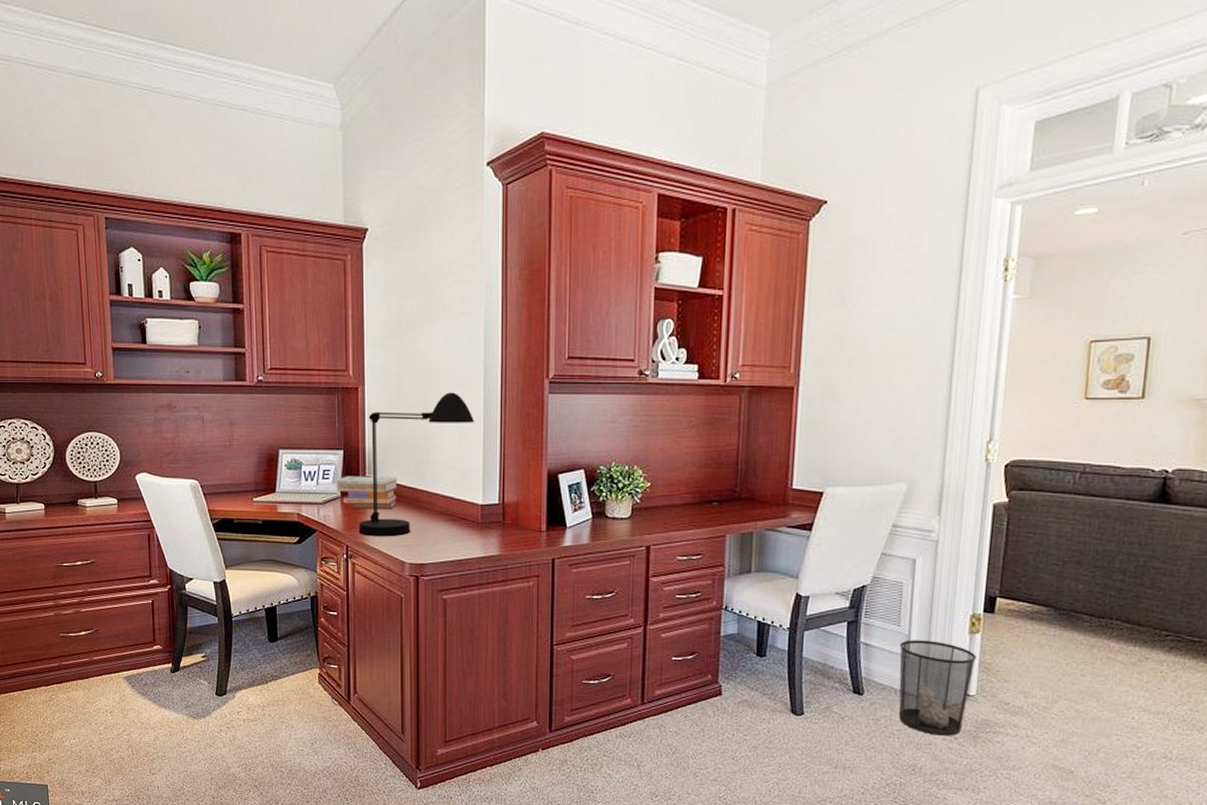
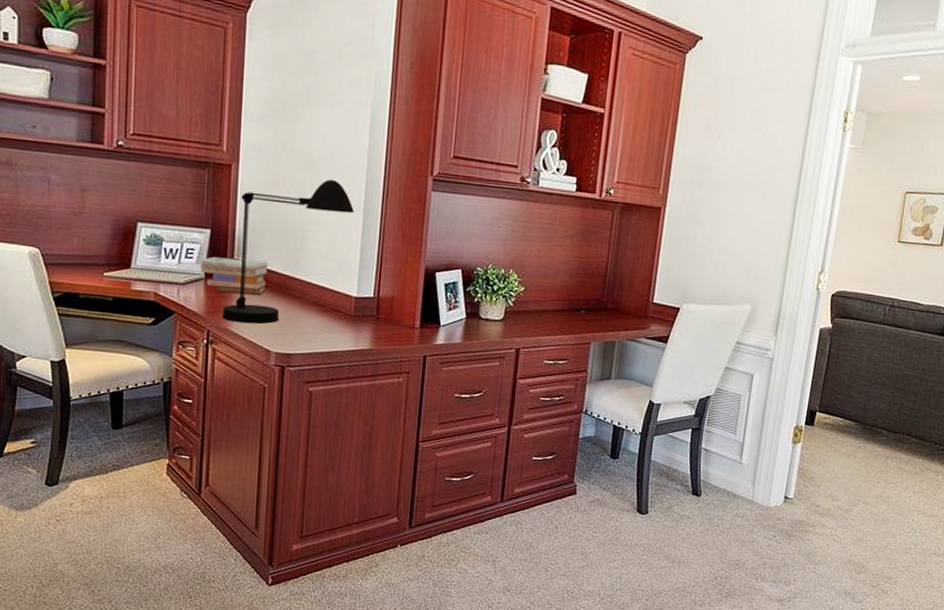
waste bin: present [898,640,977,736] -> none [728,447,797,534]

